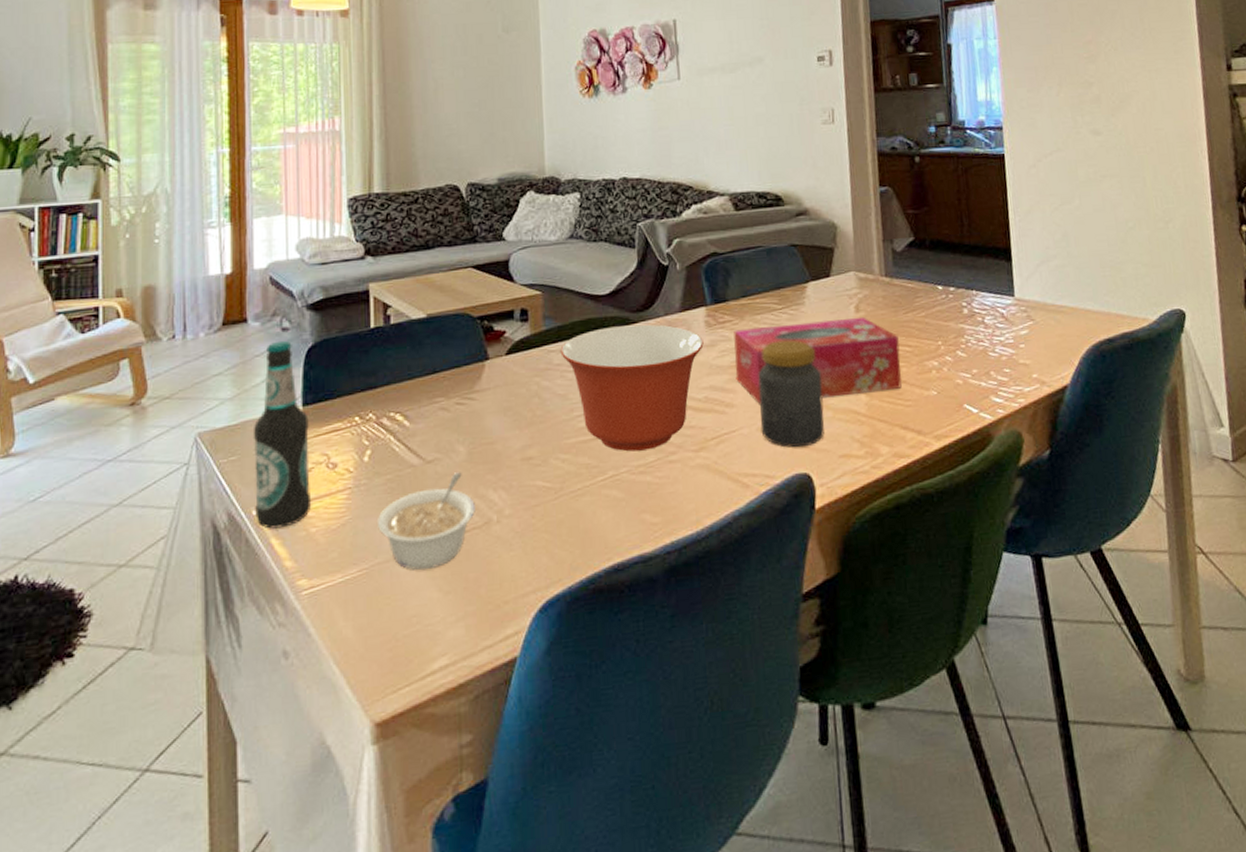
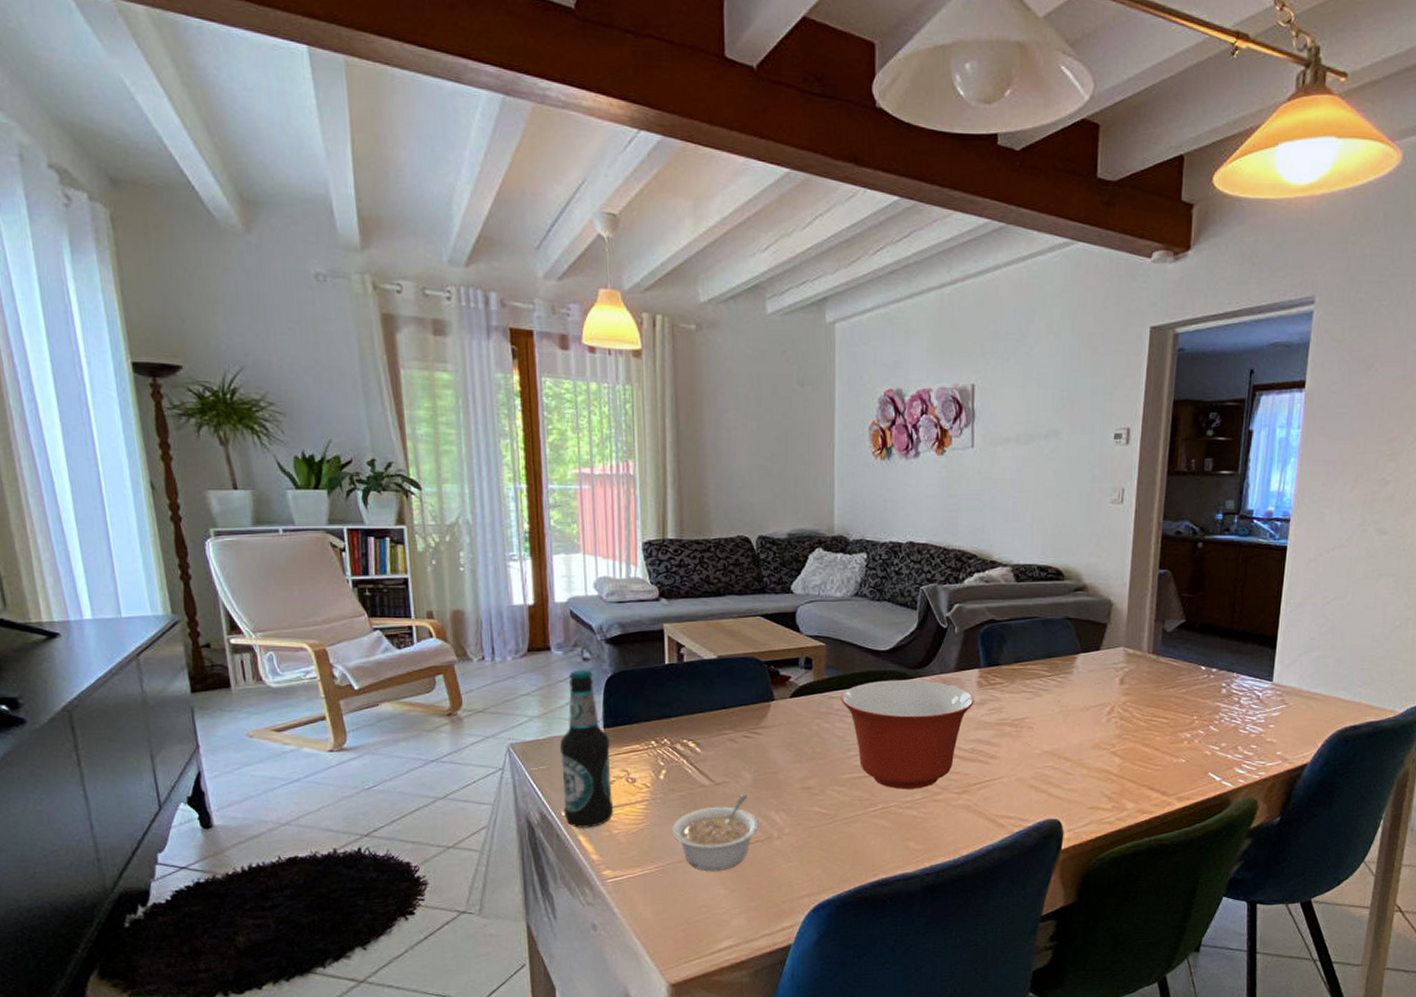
tissue box: present [733,316,902,405] -> none [1001,688,1158,759]
jar: present [758,340,825,448] -> none [1019,704,1080,798]

